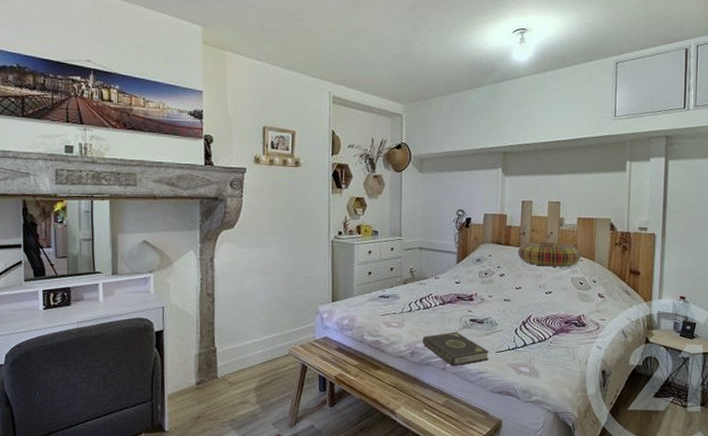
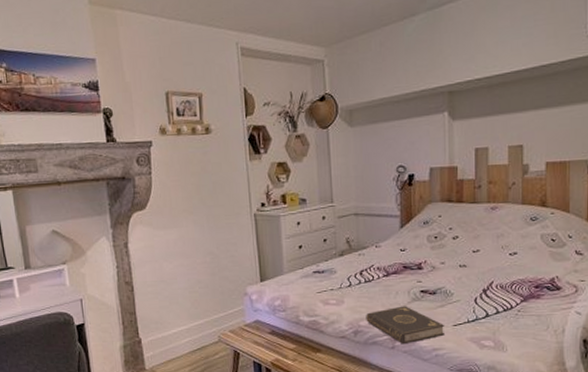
cushion: present [517,242,581,267] -> none [473,194,552,224]

